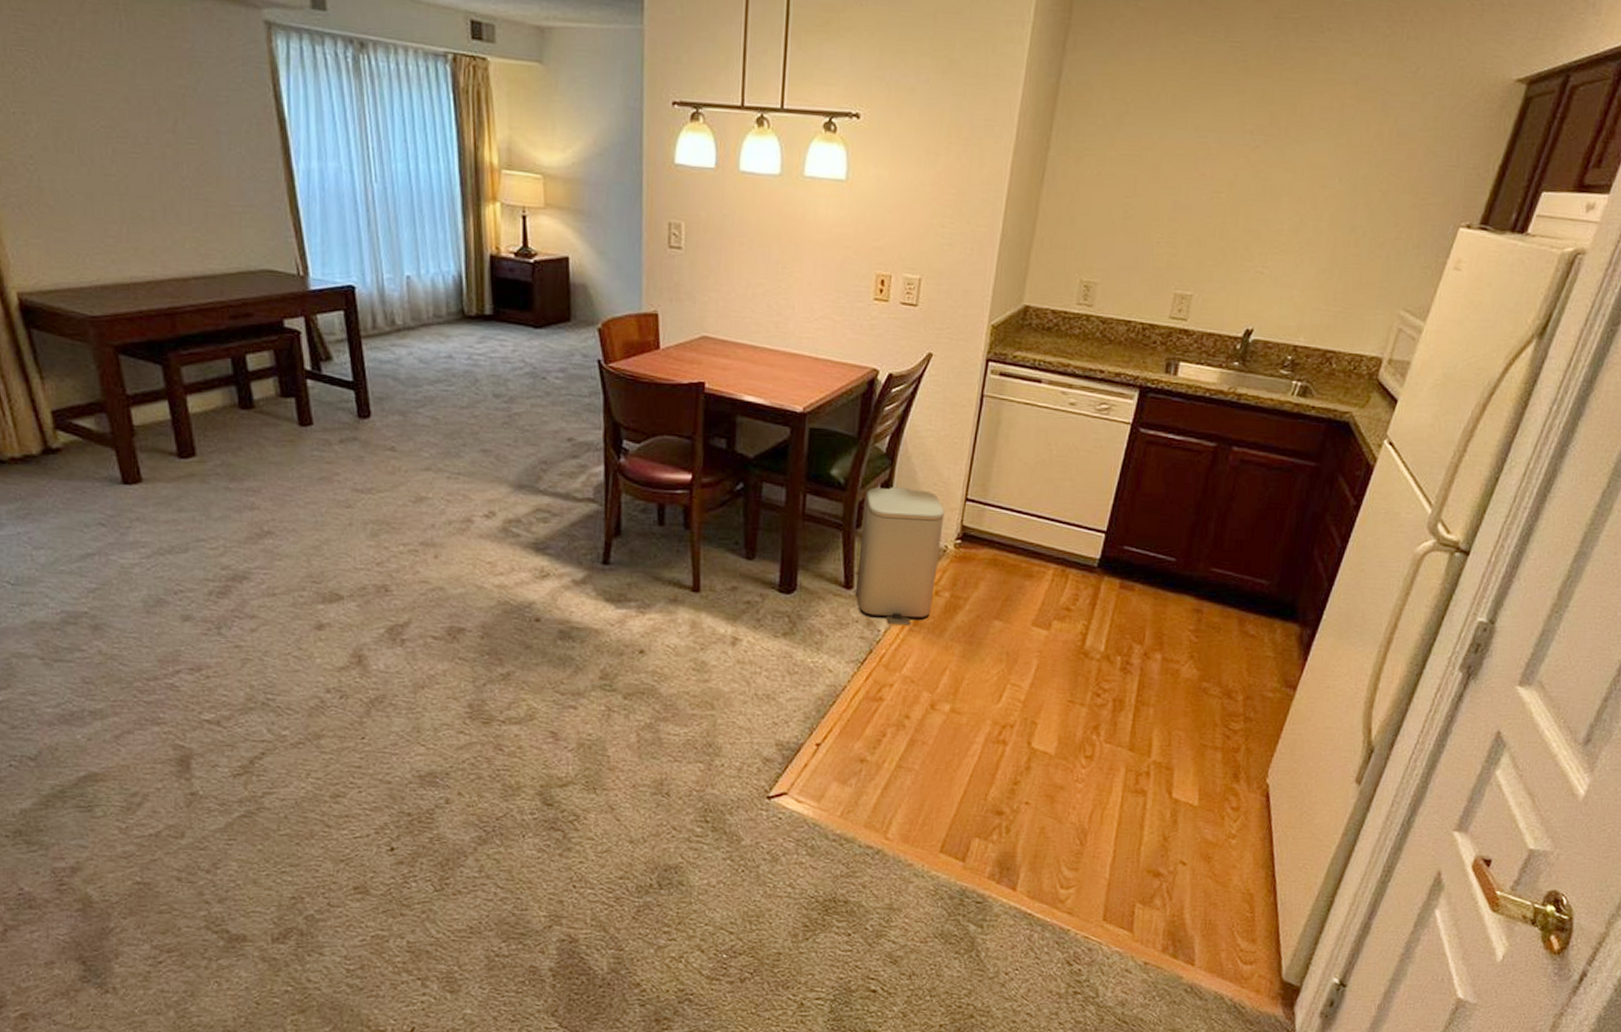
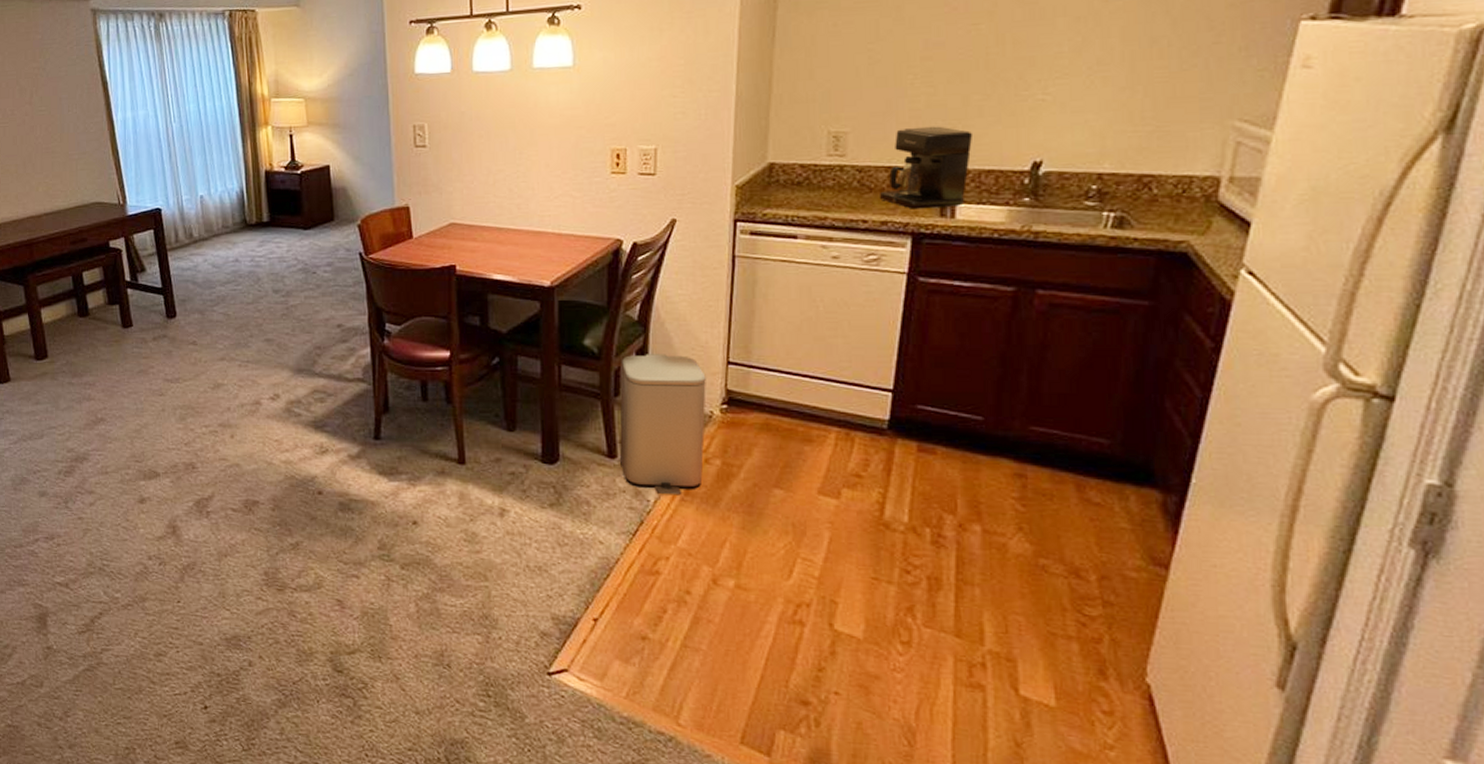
coffee maker: none [1117,285,1202,365] -> present [880,126,974,209]

